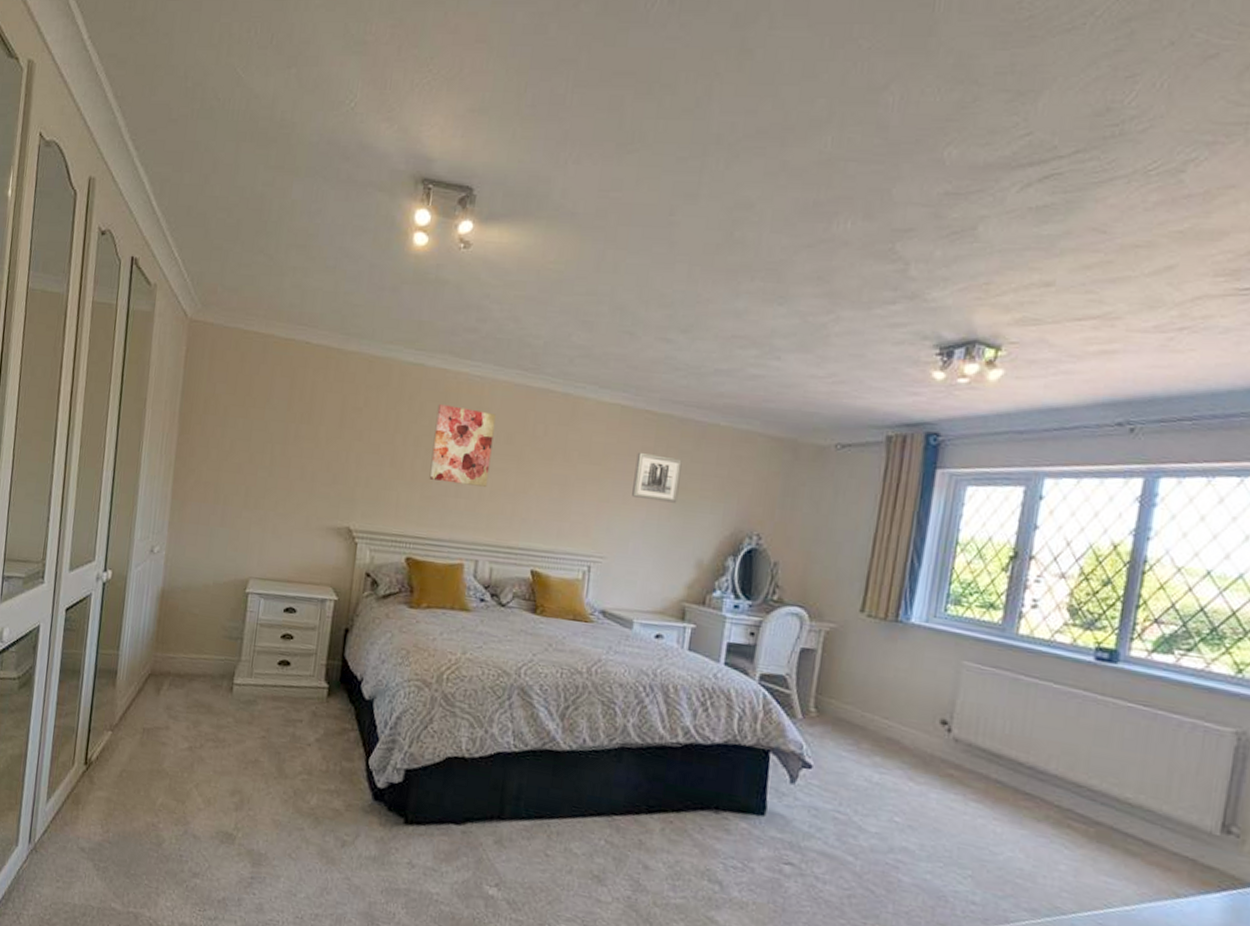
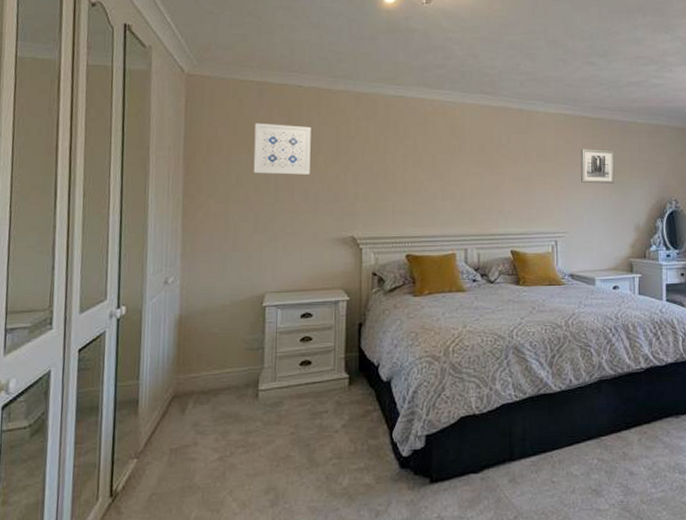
wall art: none [249,382,316,449] -> present [253,123,311,175]
wall art: present [429,404,496,487] -> none [418,127,468,189]

